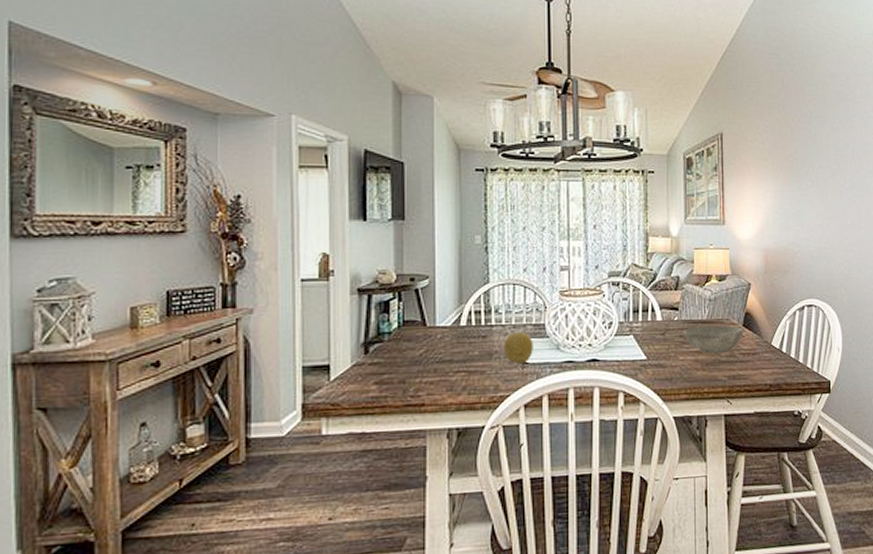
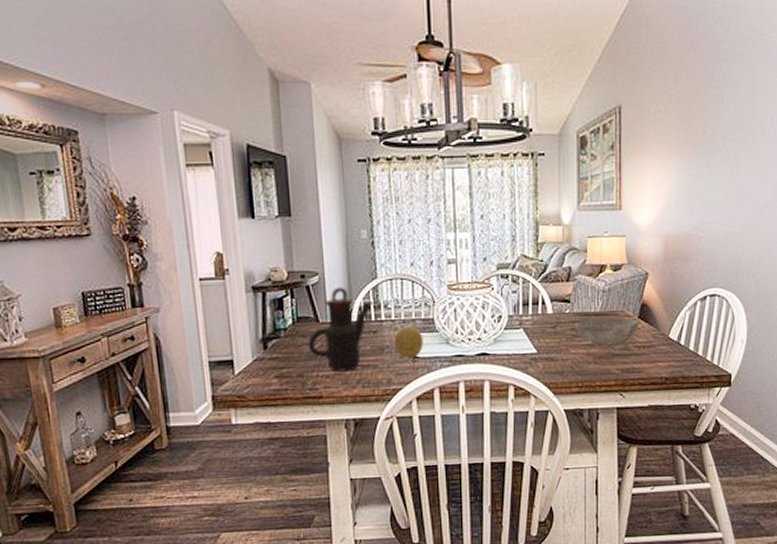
teapot: none [412,291,484,378] -> present [308,287,374,372]

